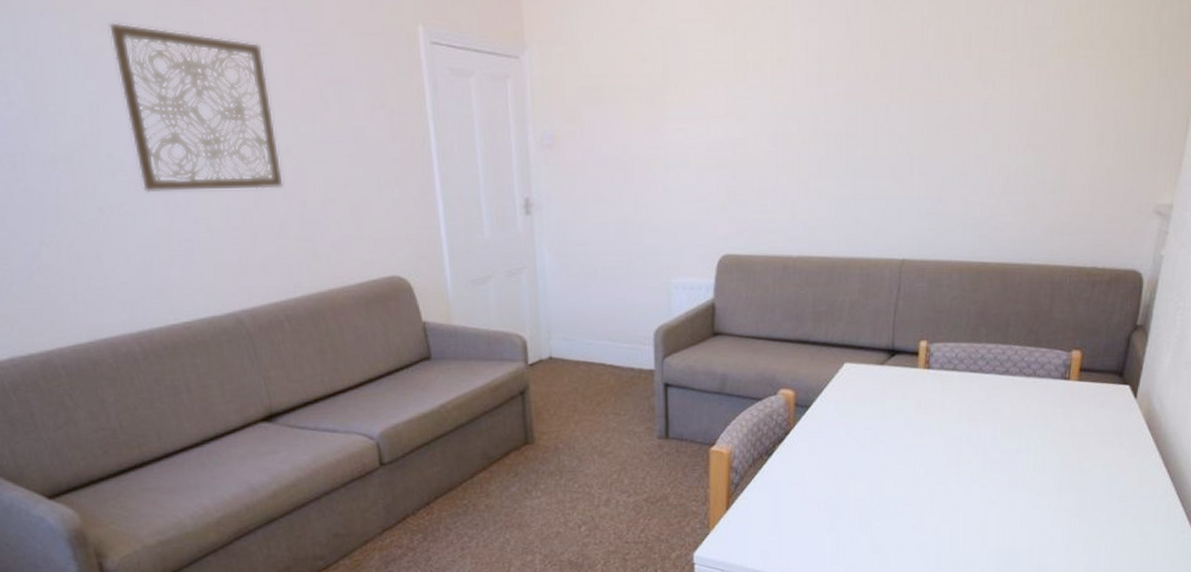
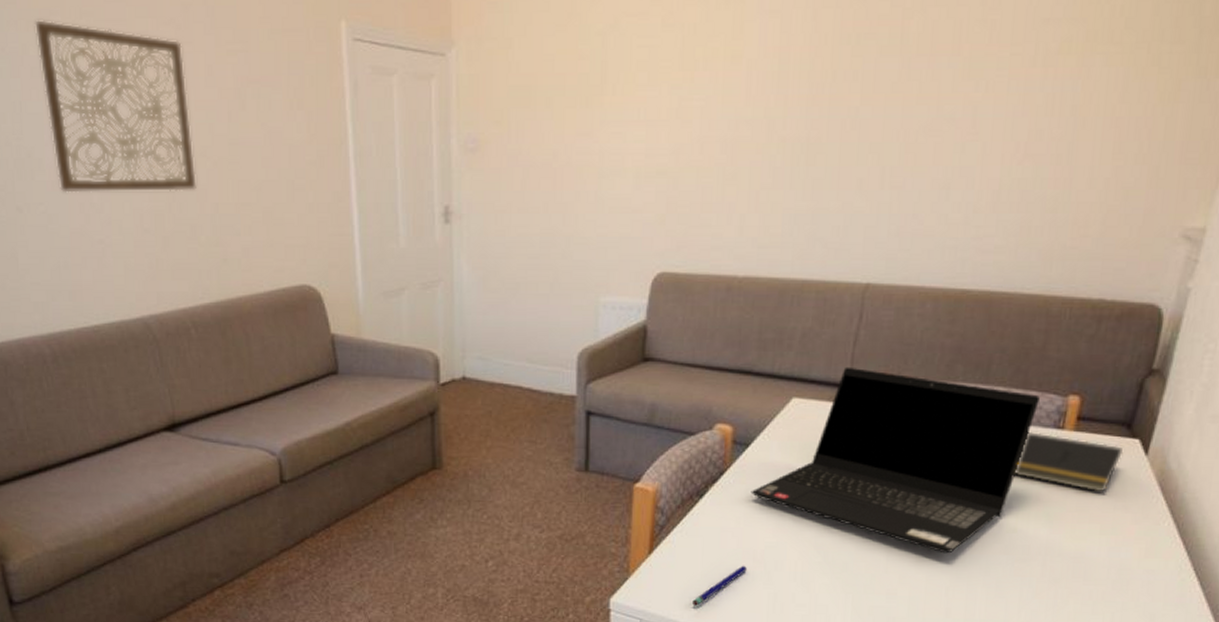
pen: none [767,514,812,554] -> present [692,565,747,606]
laptop computer: none [813,333,1050,493] -> present [751,366,1041,554]
notepad: none [1031,383,1118,433] -> present [1014,431,1124,492]

